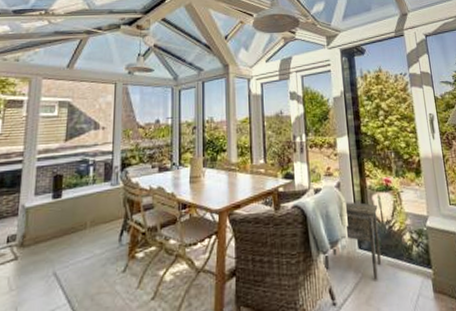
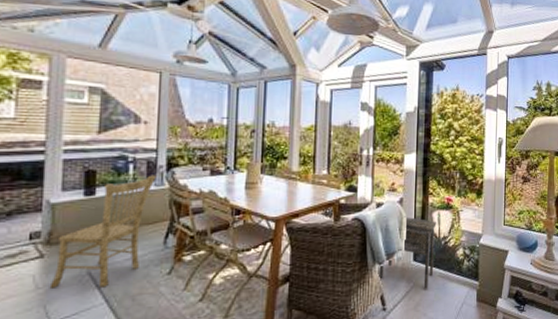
dining chair: none [21,175,113,290] -> present [49,175,157,289]

